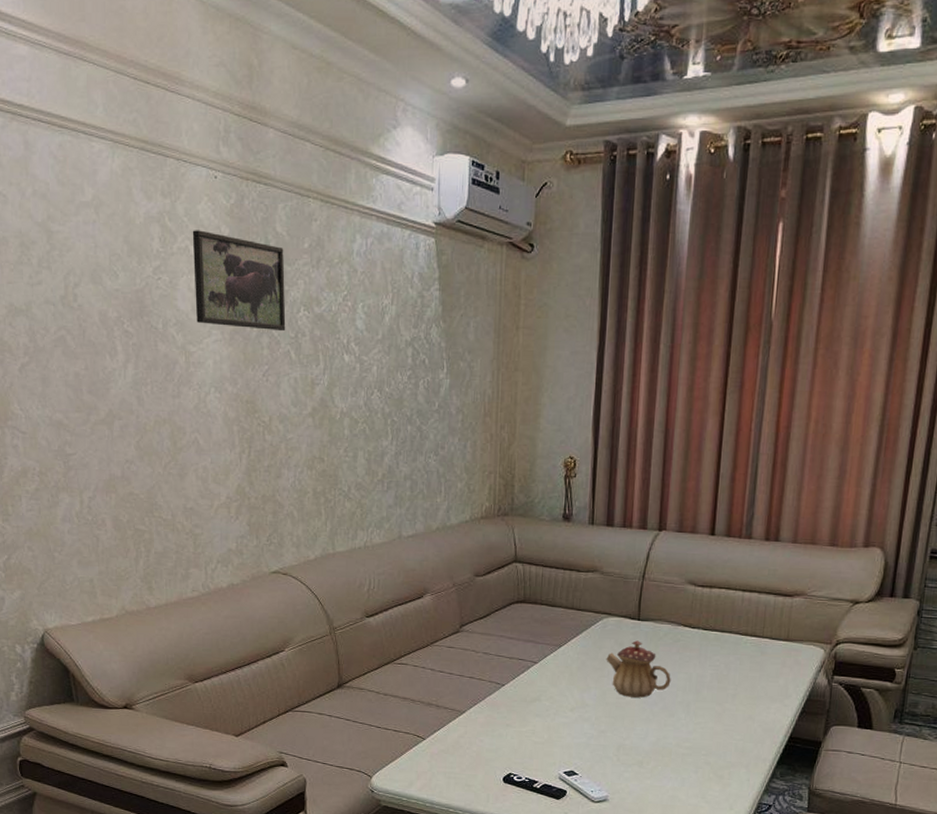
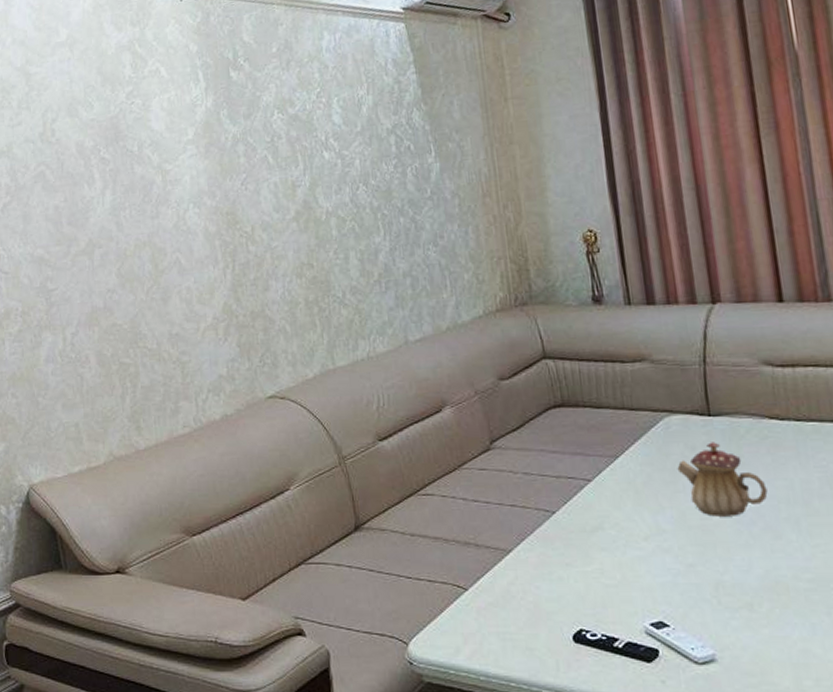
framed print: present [192,230,286,332] -> none [162,51,261,141]

